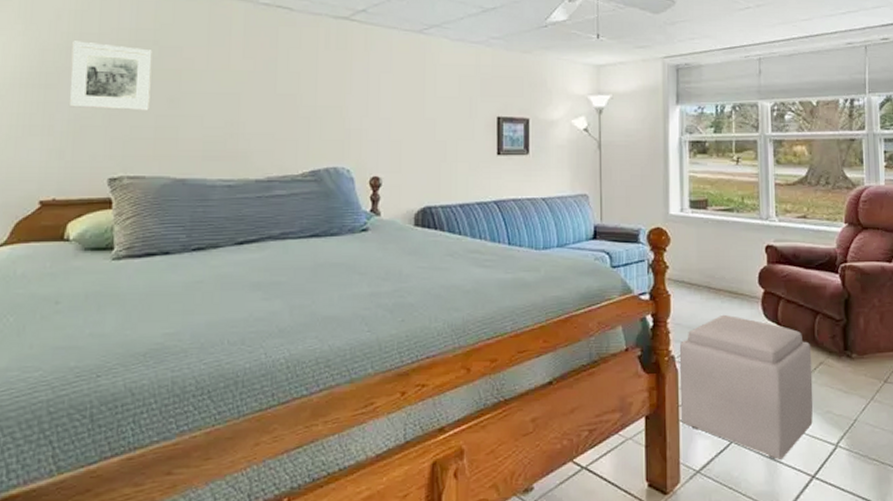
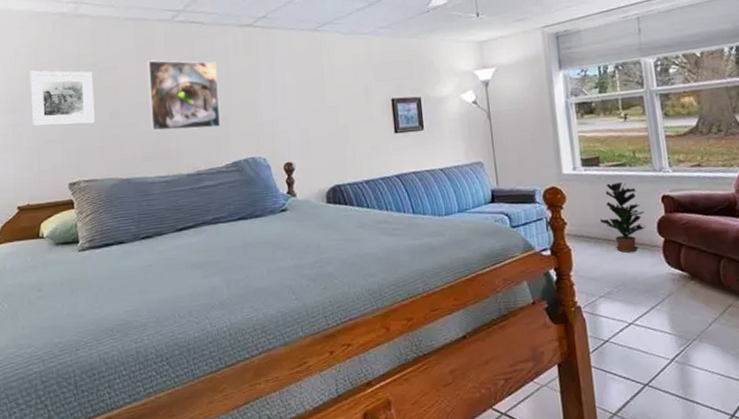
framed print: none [217,44,304,129] -> present [147,60,221,131]
ottoman: present [679,314,813,460] -> none [584,264,727,401]
potted plant: none [702,228,748,302] -> present [599,182,646,253]

